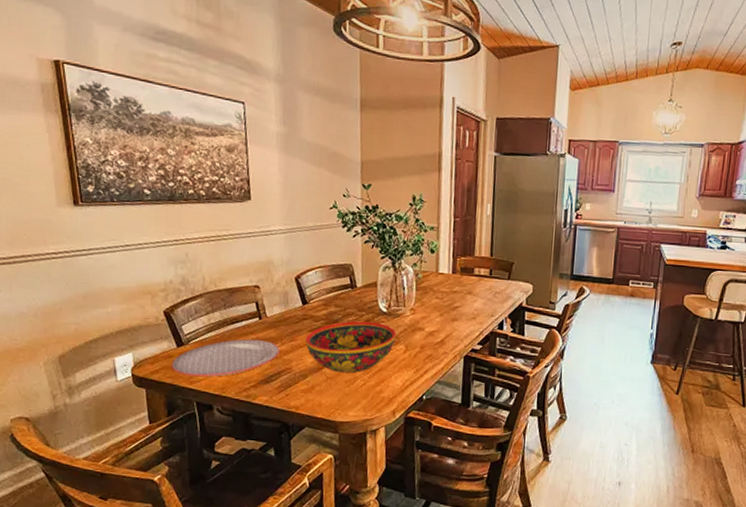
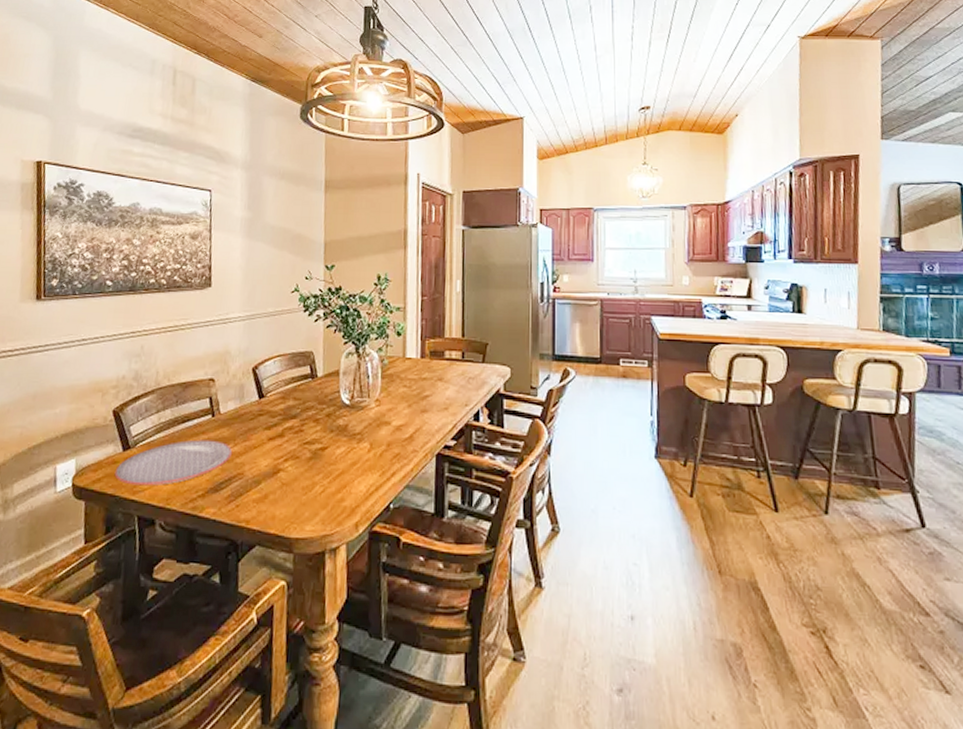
bowl: present [305,321,397,374] -> none [260,416,360,478]

